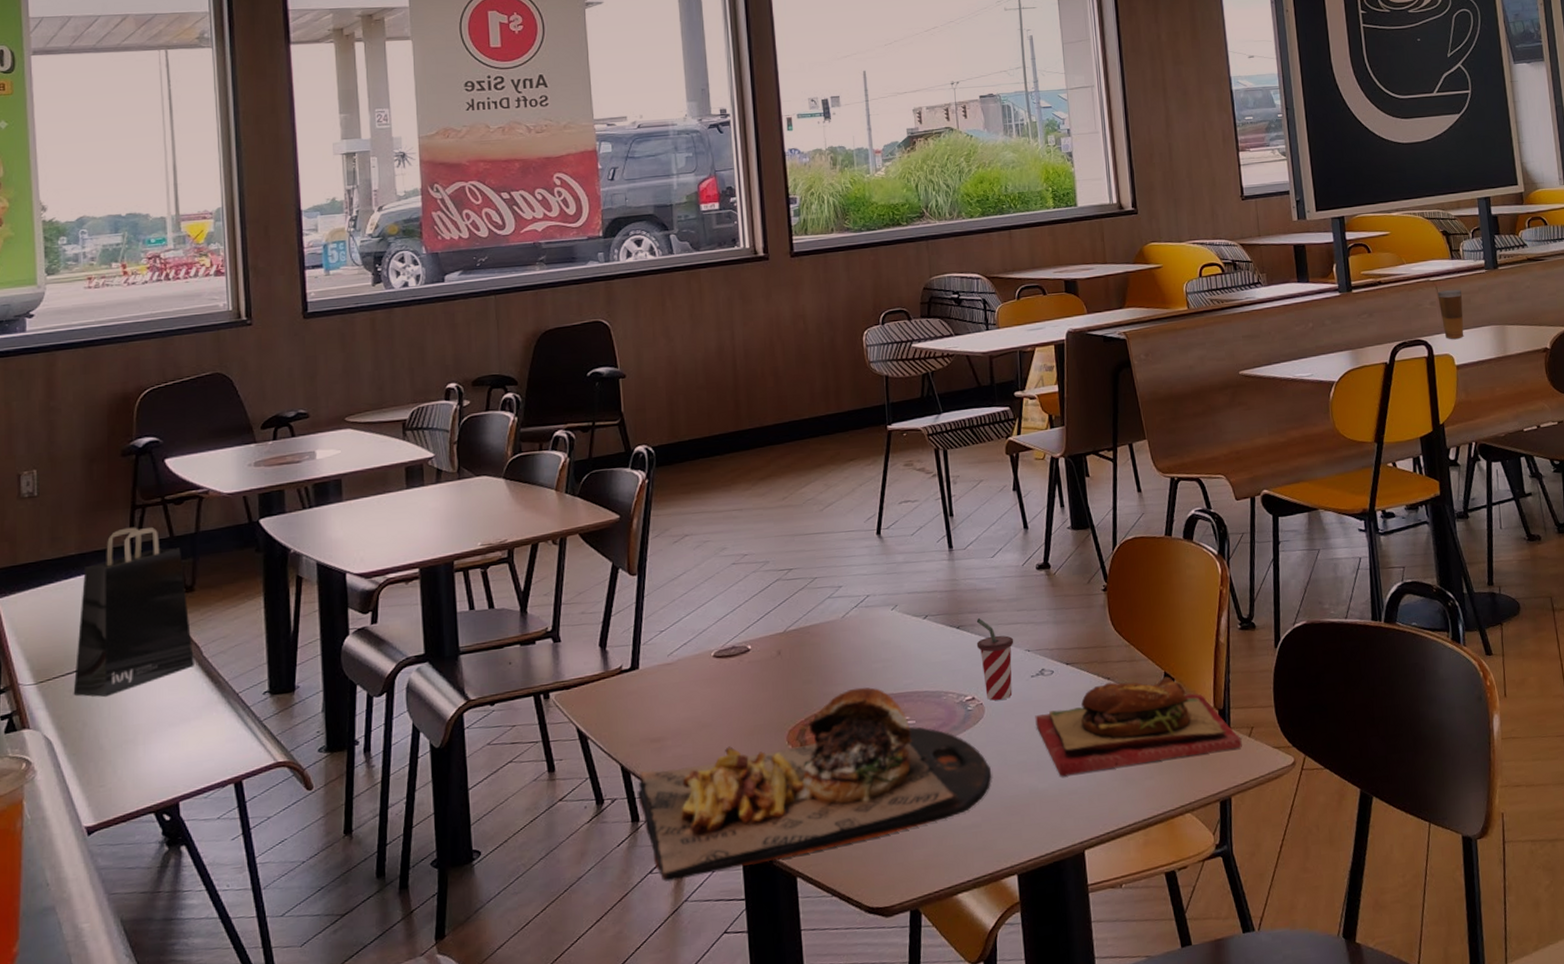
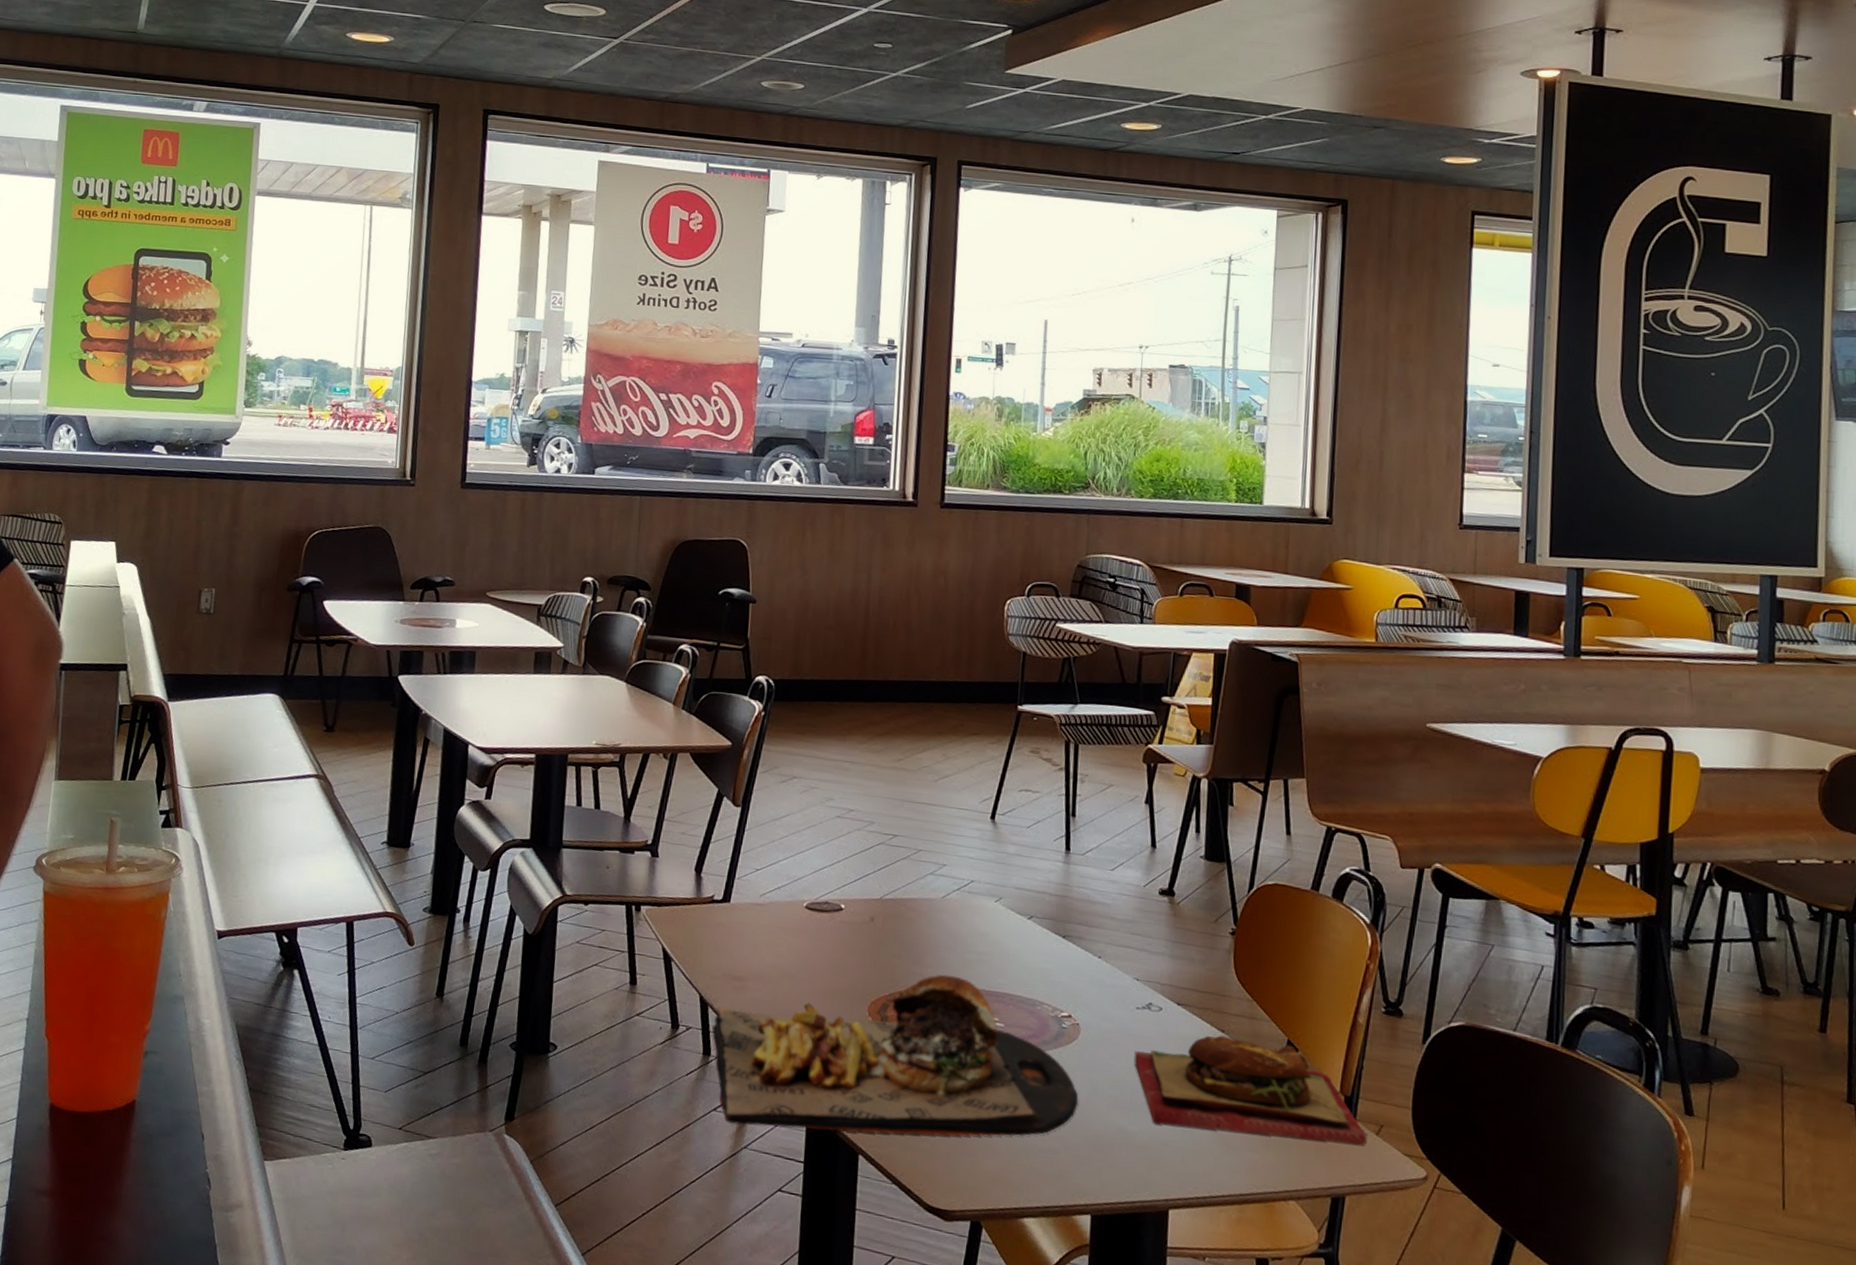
shopping bag: present [73,527,194,698] -> none [221,659,327,815]
beverage cup: present [976,618,1014,701] -> none [1081,932,1123,1025]
beverage cup: present [1437,289,1464,340] -> none [1689,677,1721,738]

